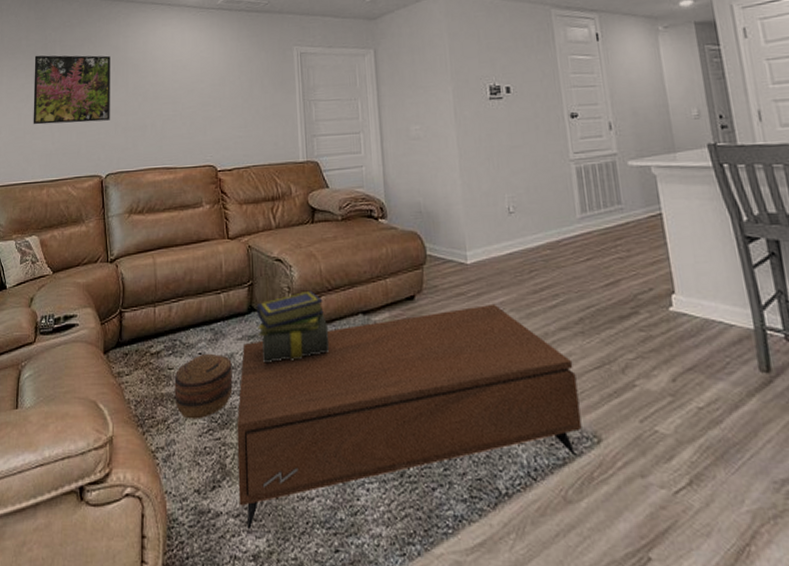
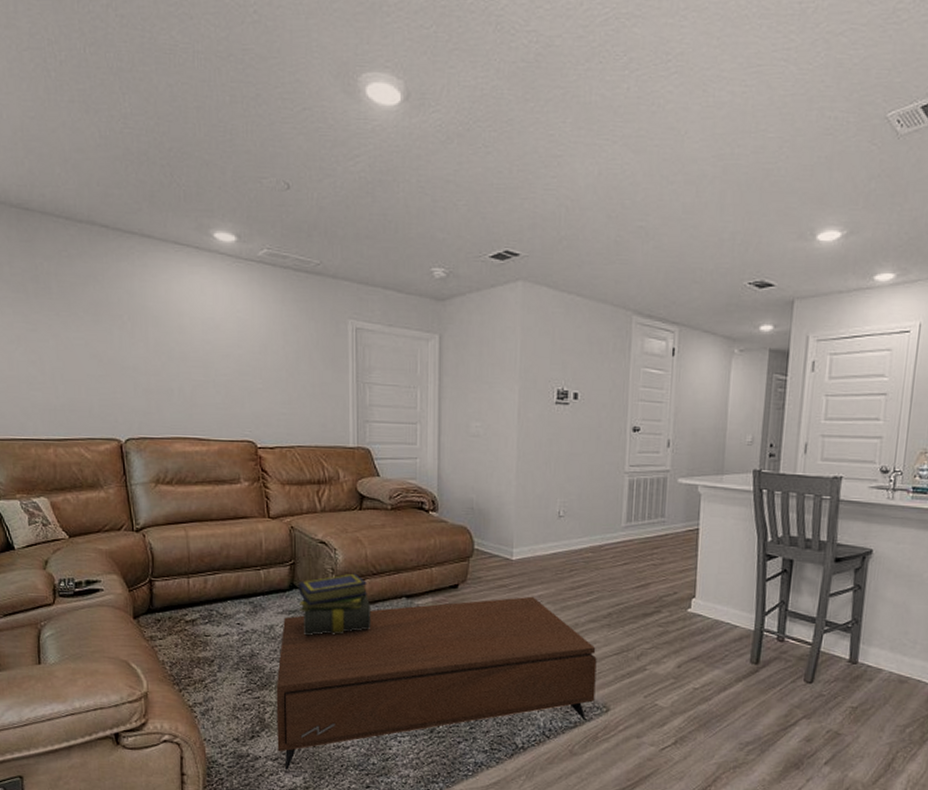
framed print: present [33,55,110,125] -> none [23,288,127,379]
basket: present [174,353,233,419] -> none [211,624,272,681]

